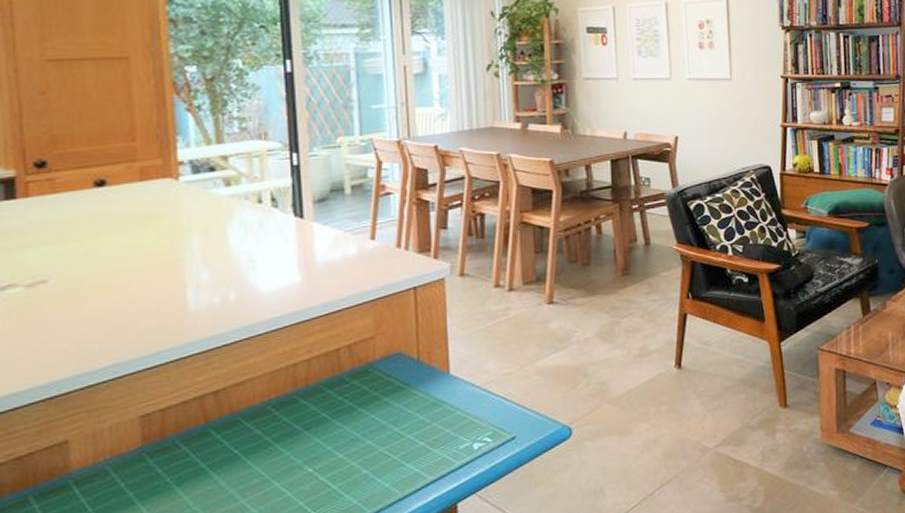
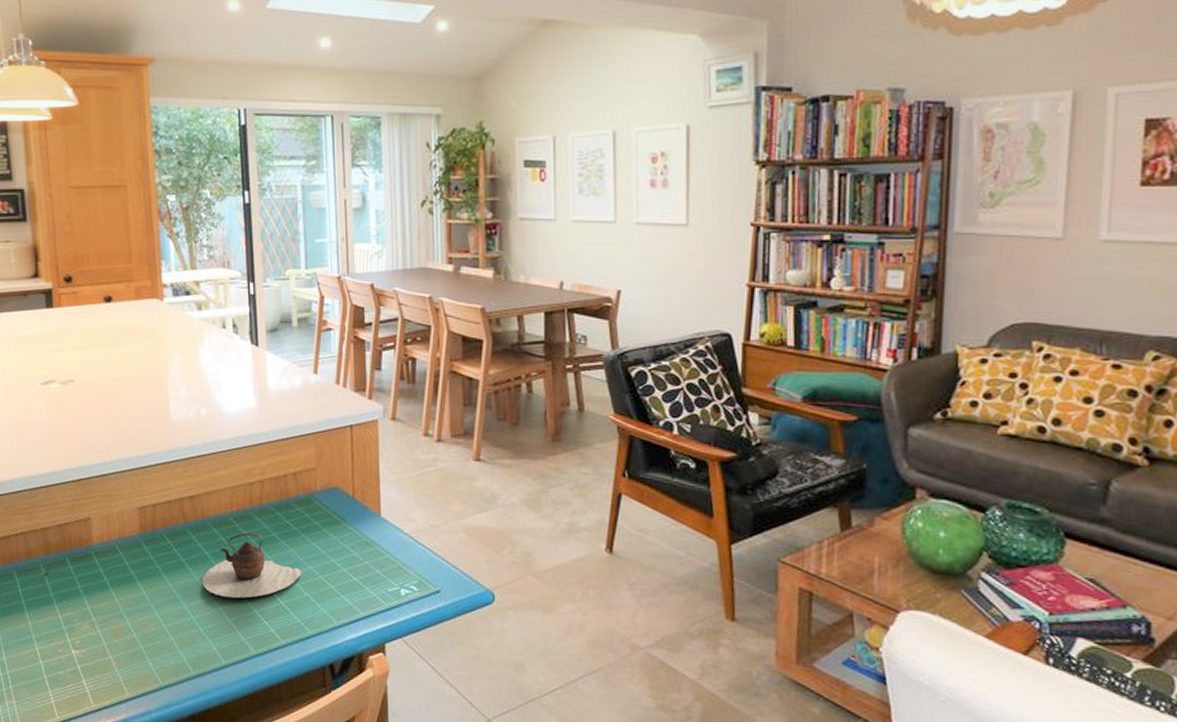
teapot: none [229,417,359,497] -> present [202,532,303,599]

